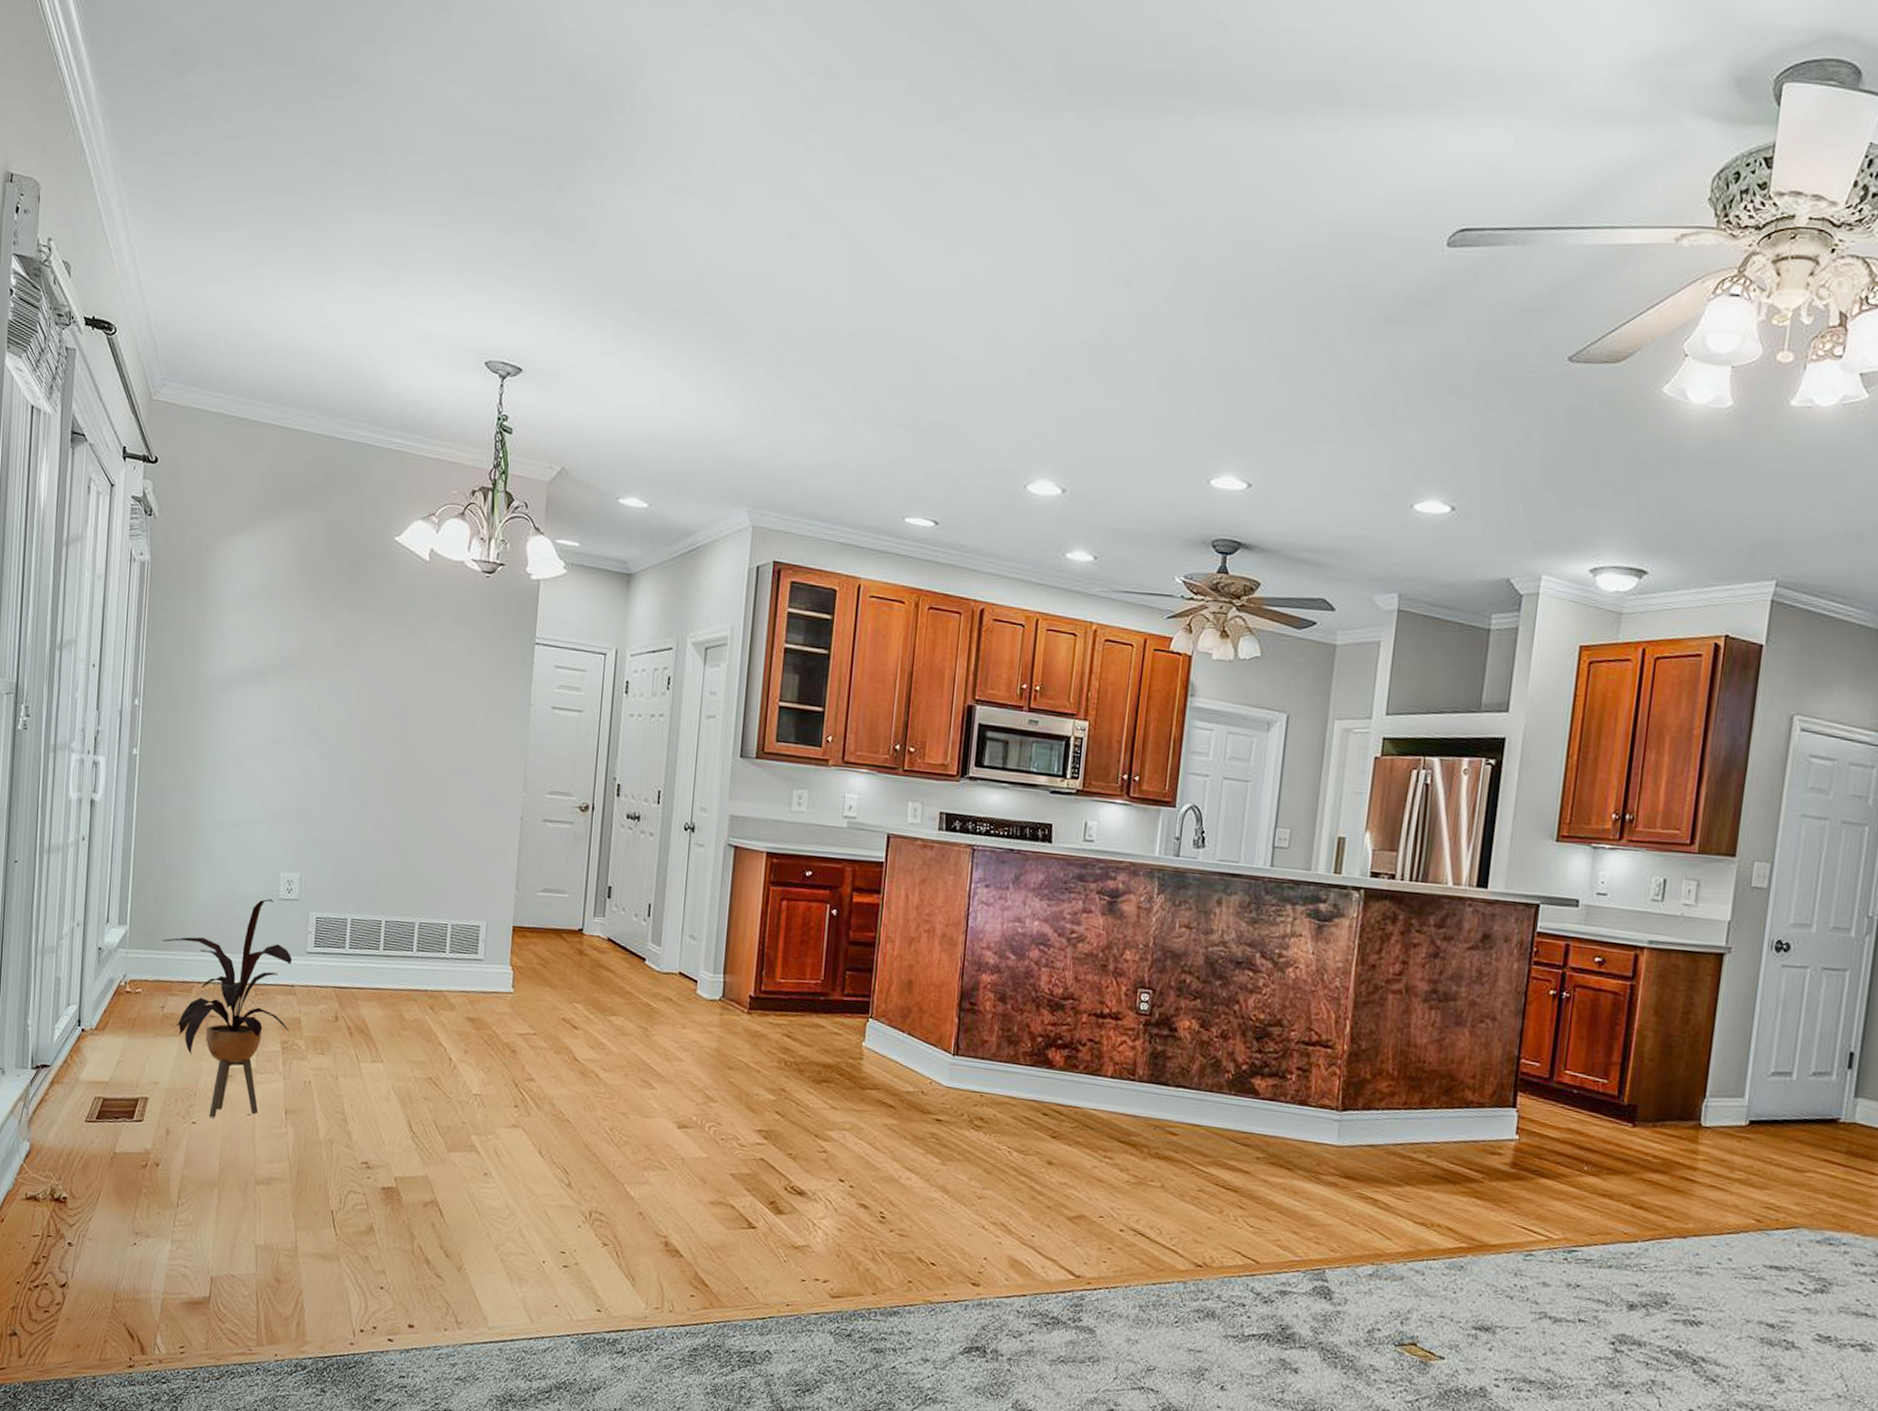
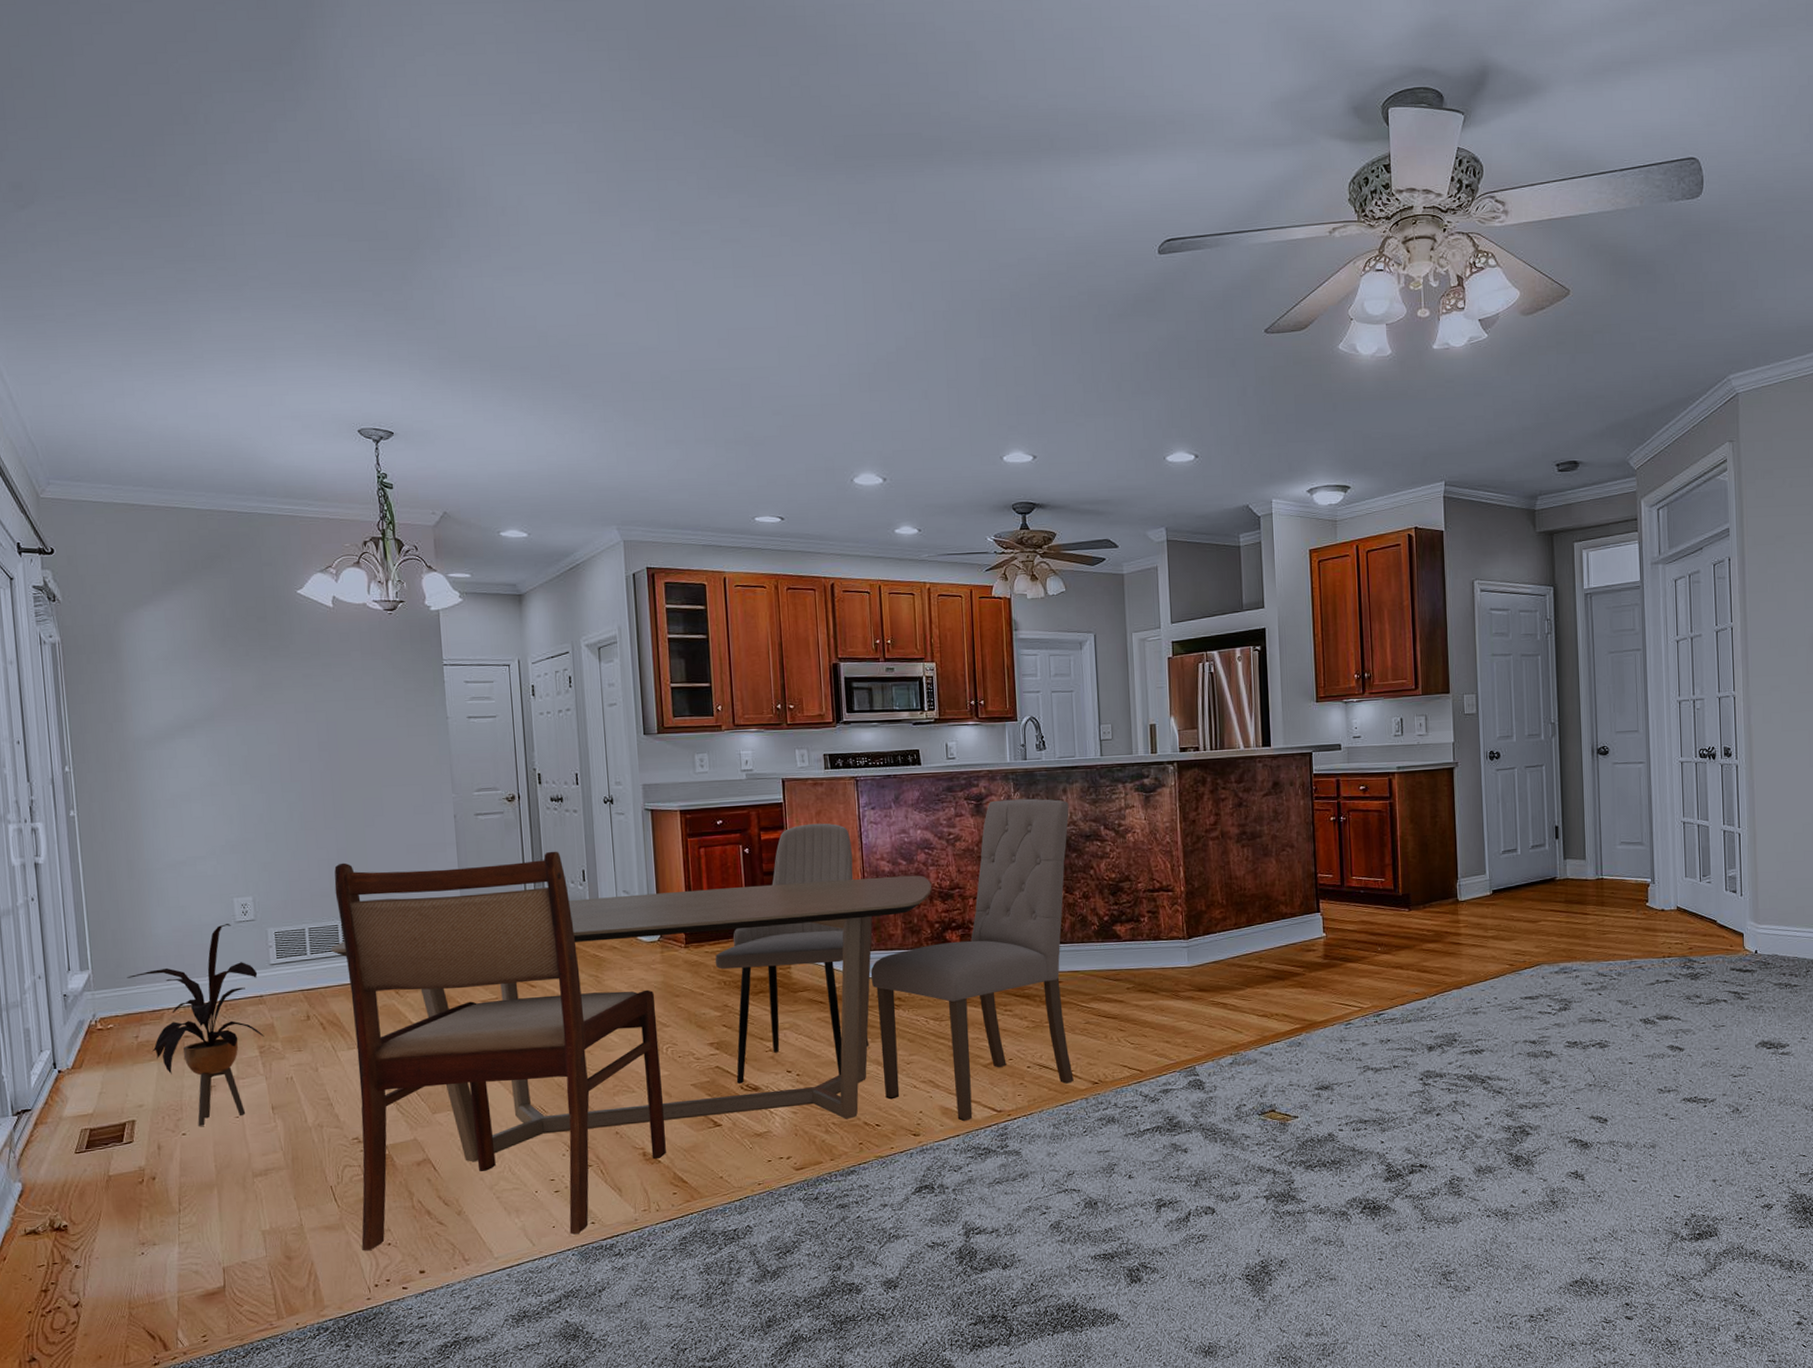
dining chair: none [353,851,706,1320] -> present [334,851,666,1251]
dining table: none [370,935,1042,1250] -> present [331,875,932,1162]
dining chair: none [778,892,956,1196] -> present [715,823,869,1084]
dining chair: none [947,900,1222,1280] -> present [870,798,1074,1121]

